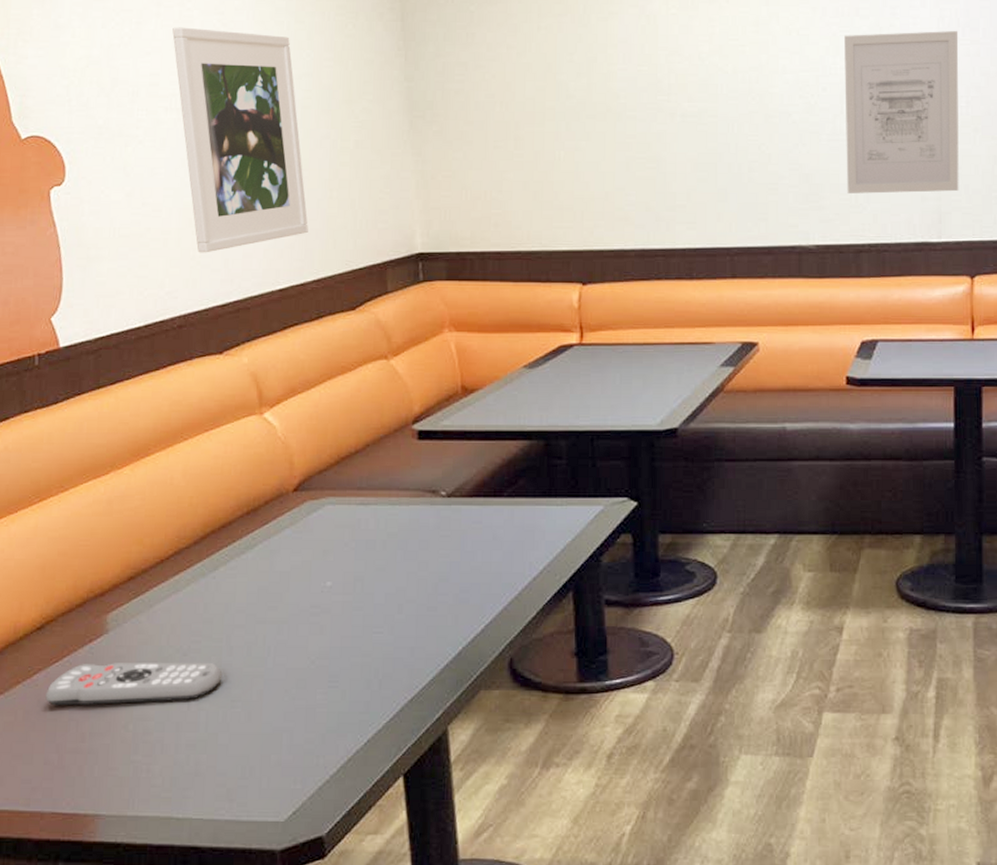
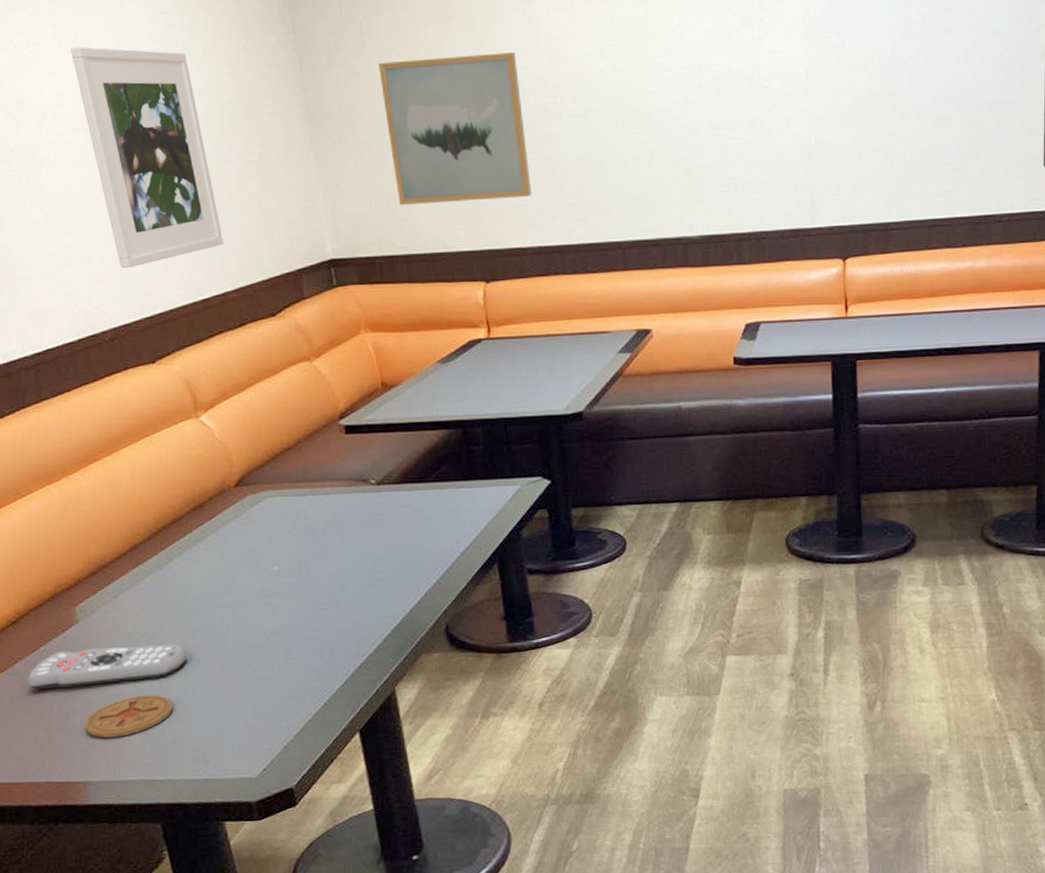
coaster: none [101,719,201,765] -> present [85,695,174,738]
wall art: none [486,48,638,200] -> present [378,52,532,206]
wall art: present [844,30,959,194] -> none [717,23,830,185]

